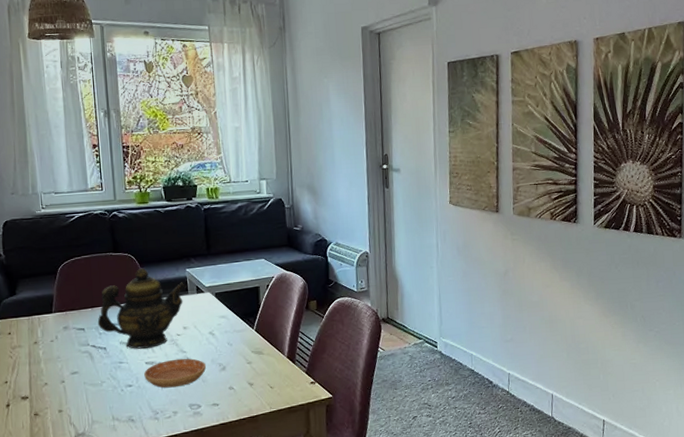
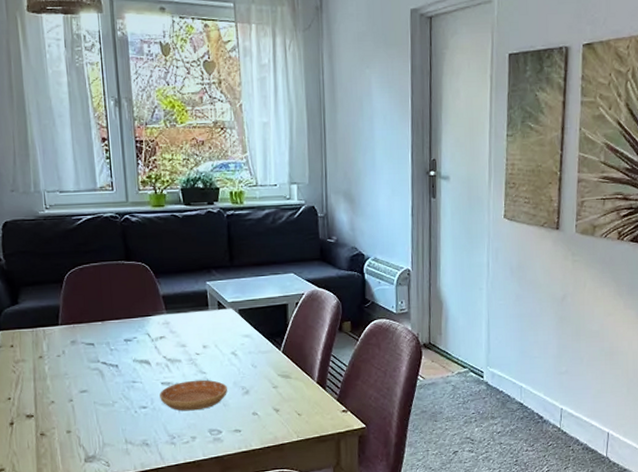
teapot: present [97,268,187,349] -> none [108,279,207,368]

